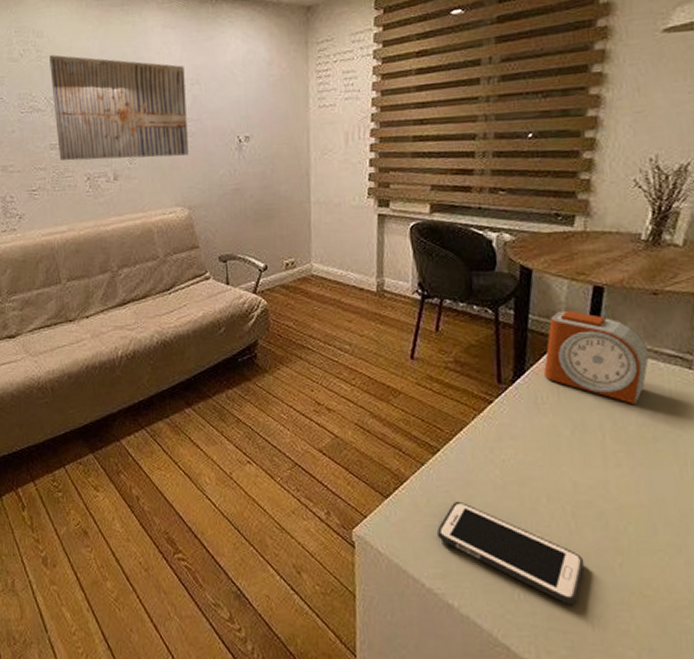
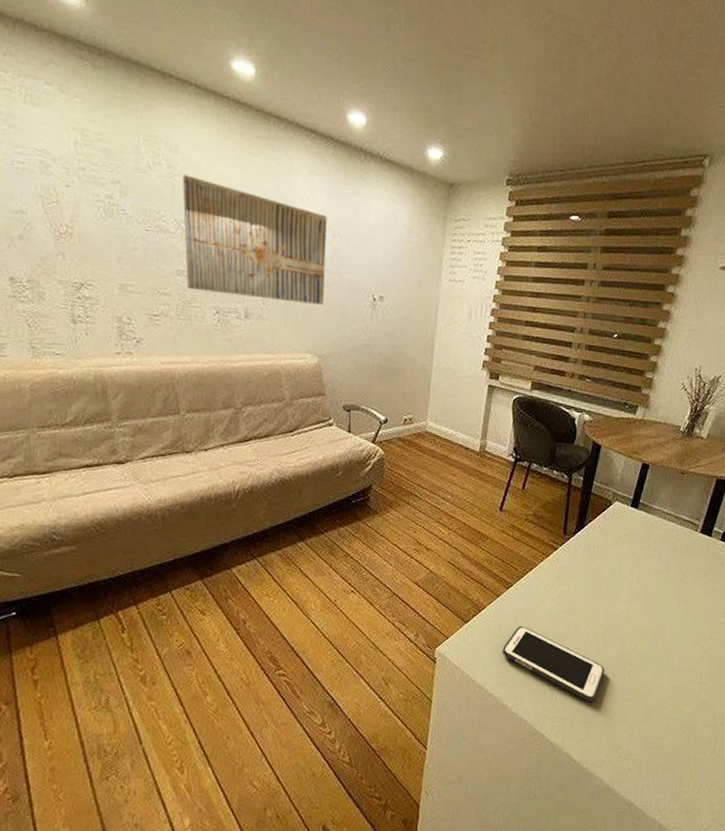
alarm clock: present [544,310,649,404] -> none [598,480,672,555]

